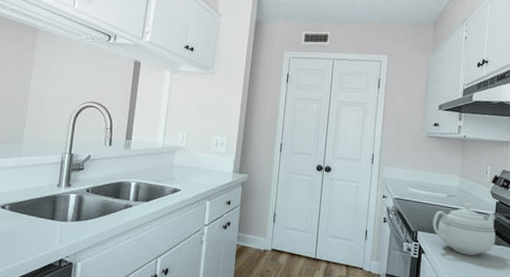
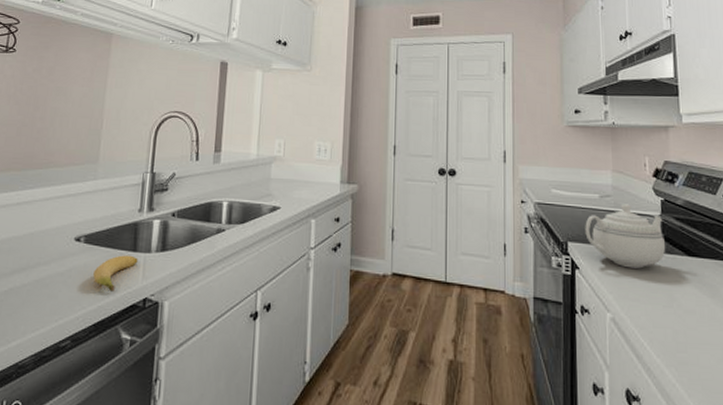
banana: none [16,222,56,252] -> present [93,255,138,292]

